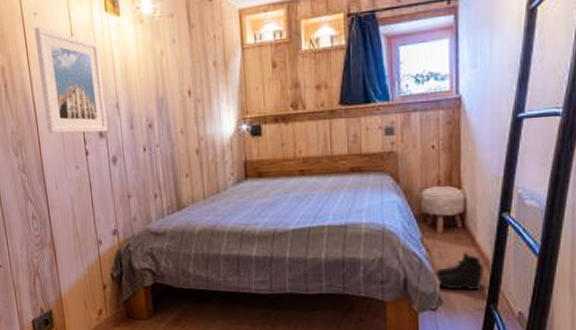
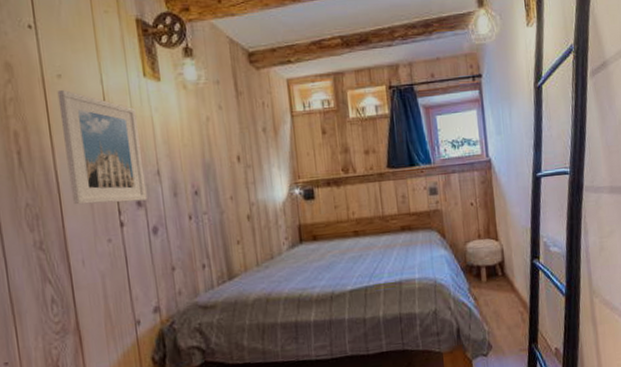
boots: present [434,252,485,291] -> none [483,298,525,334]

